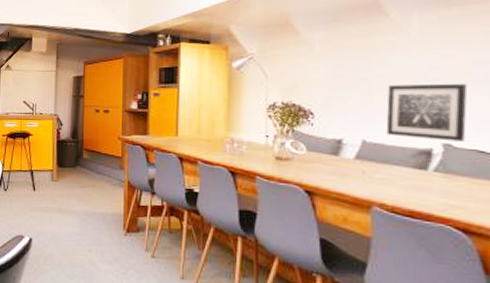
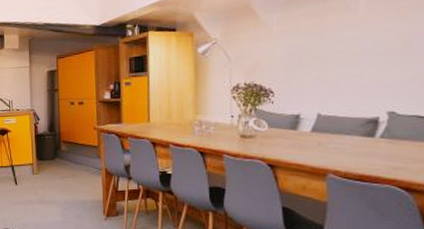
wall art: present [386,83,468,141] -> none [338,55,409,109]

